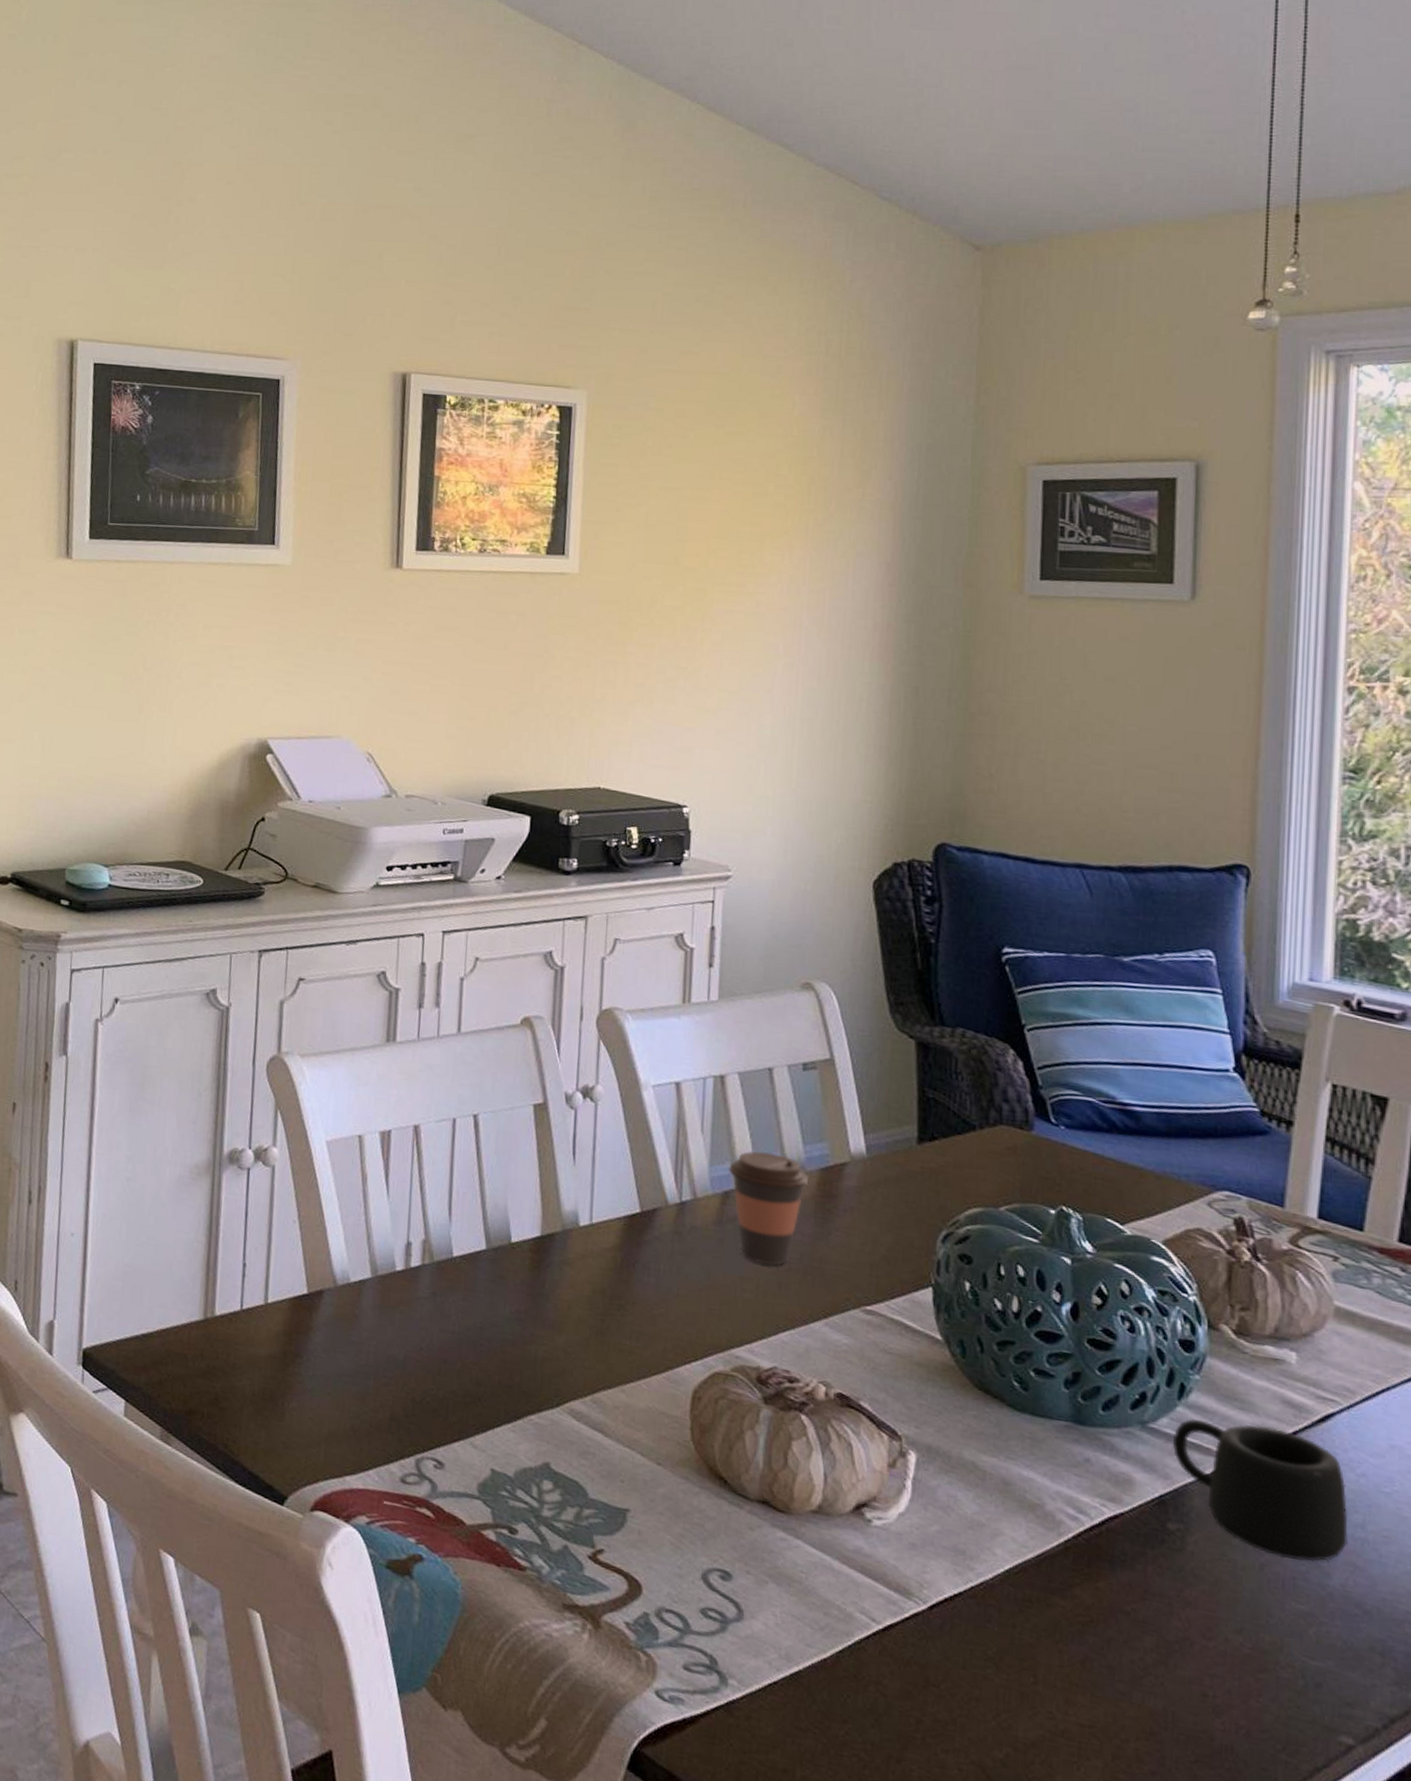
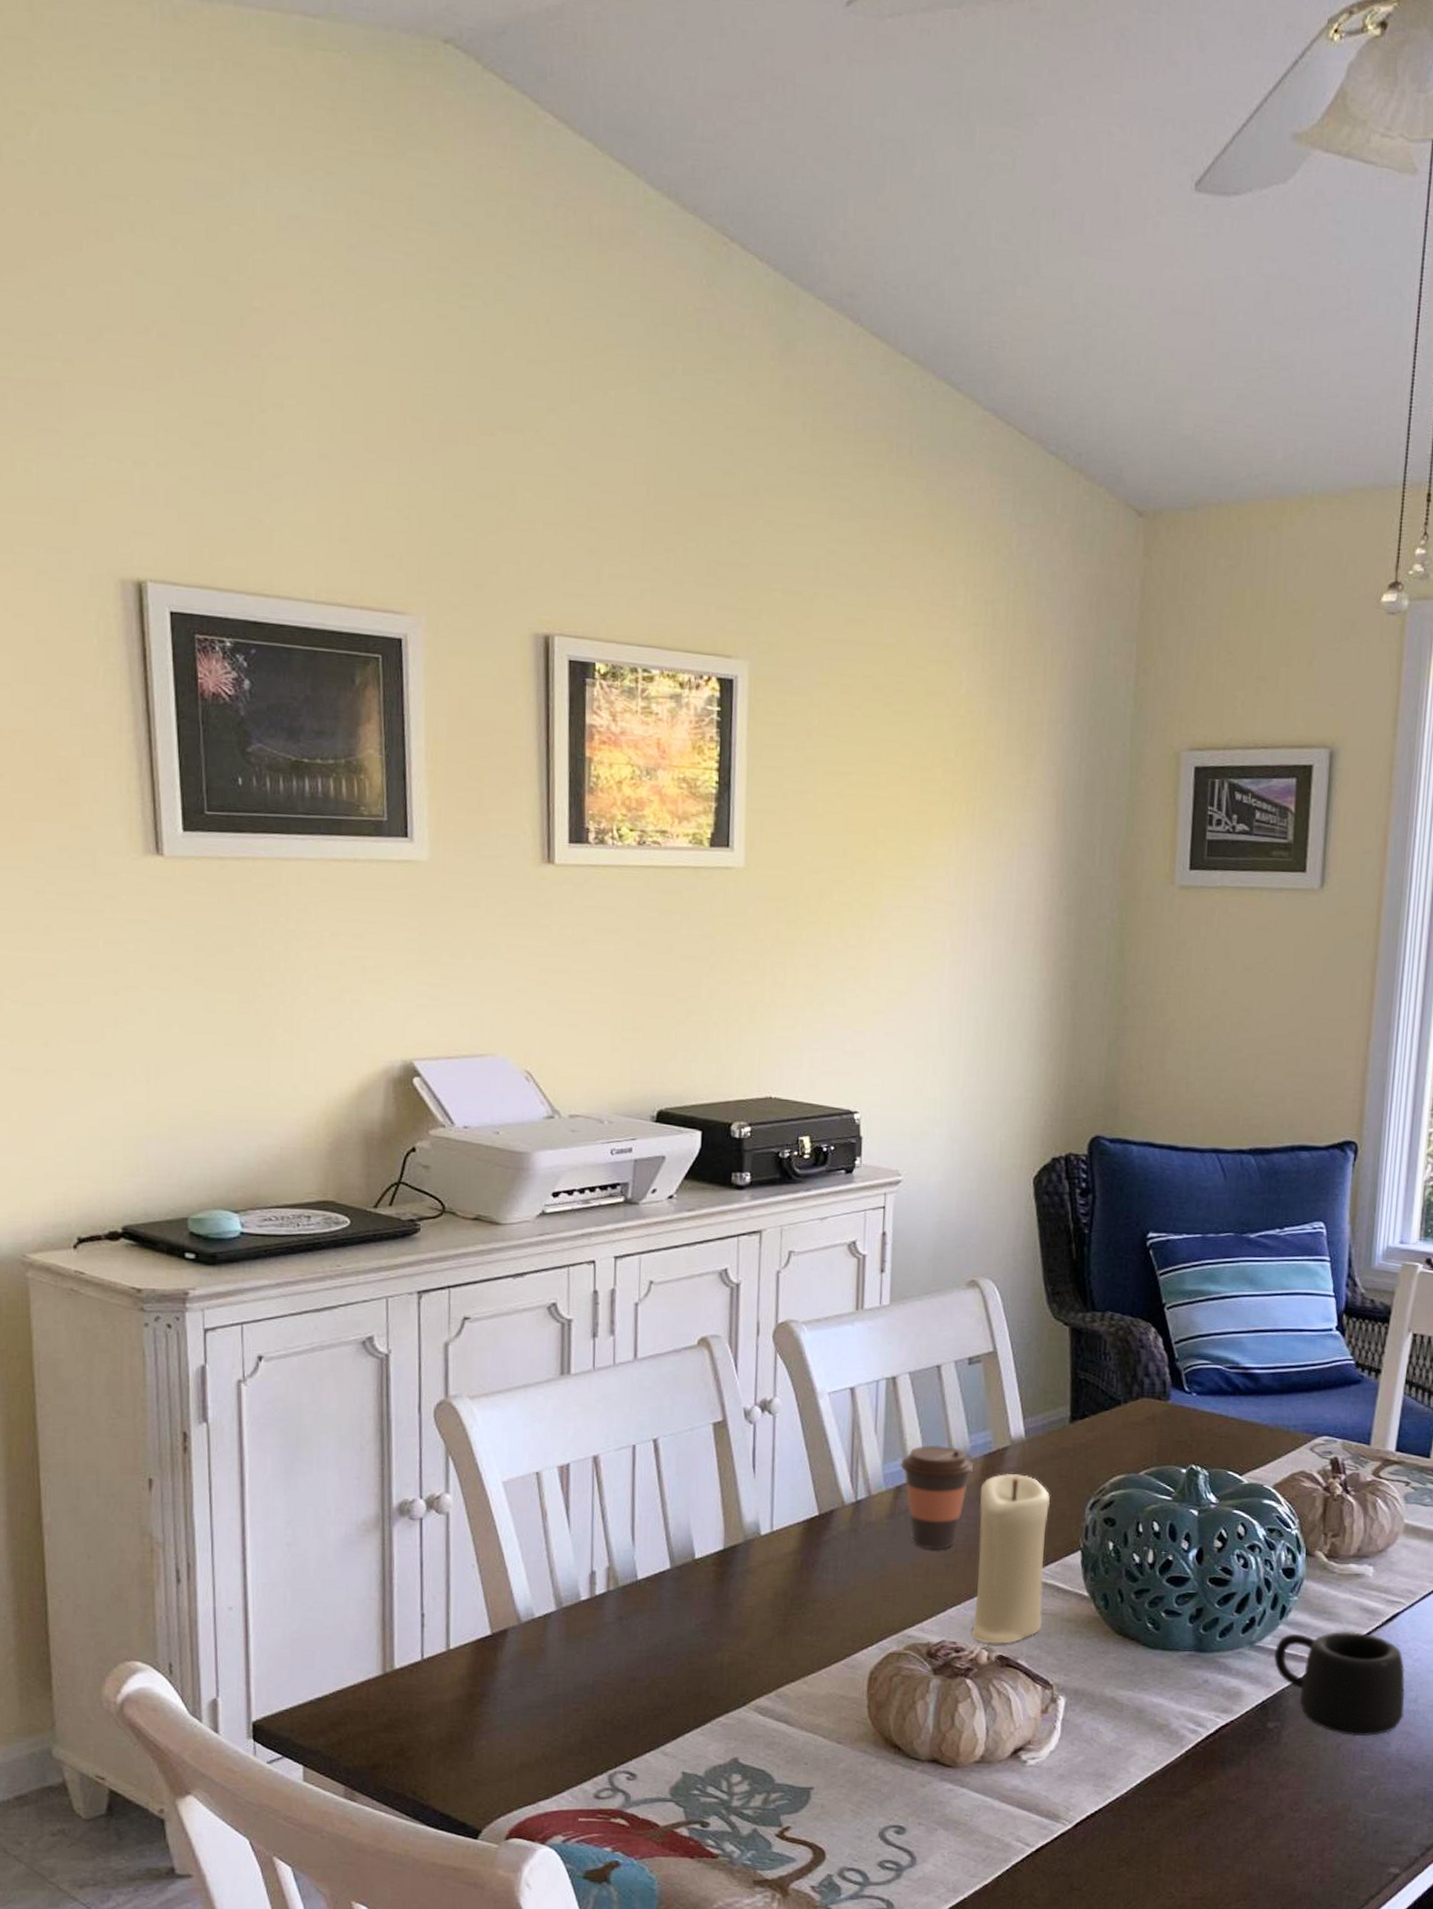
candle: none [807,1191,895,1381] -> present [972,1474,1050,1644]

